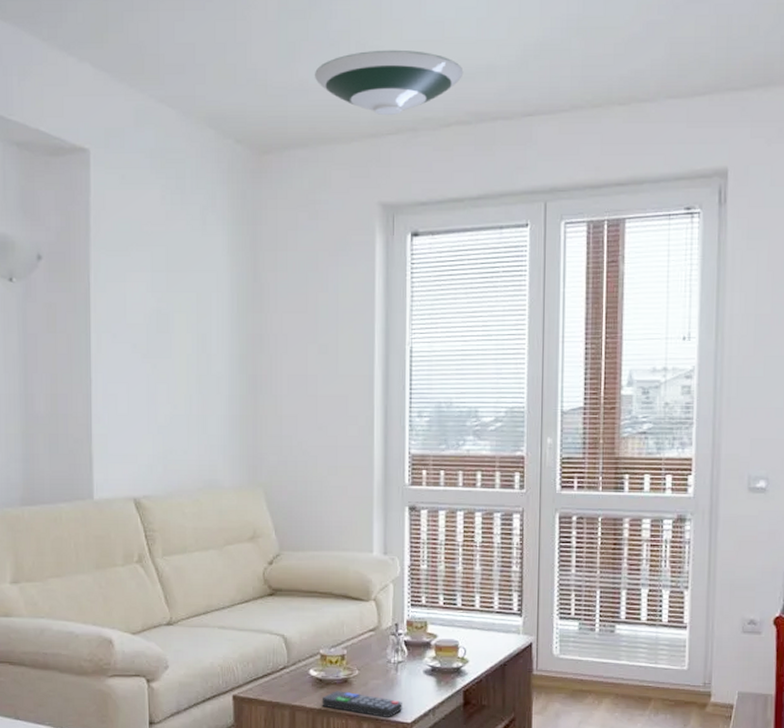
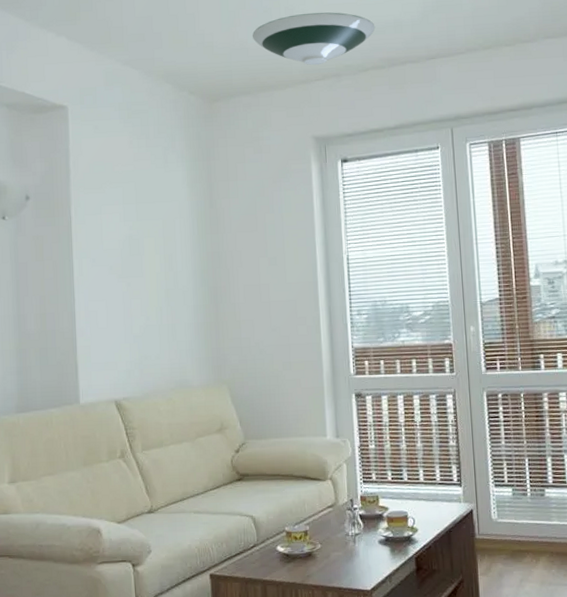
remote control: present [321,691,402,717] -> none [289,564,362,586]

